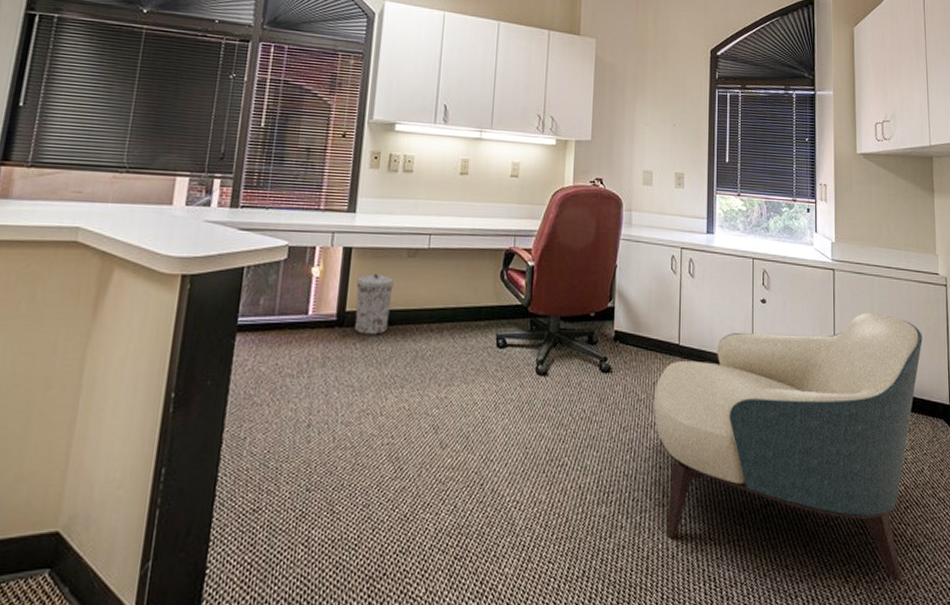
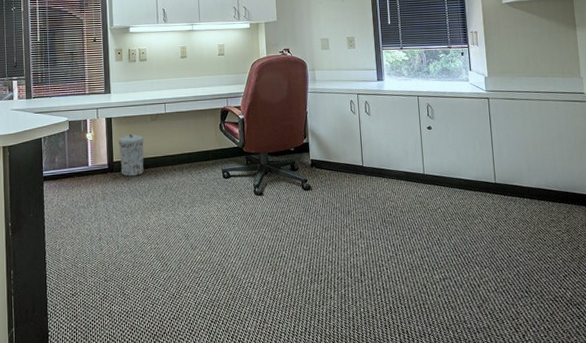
armchair: present [654,313,923,581] -> none [346,129,572,330]

